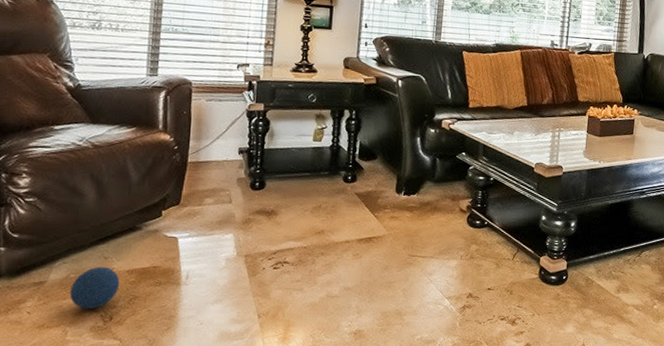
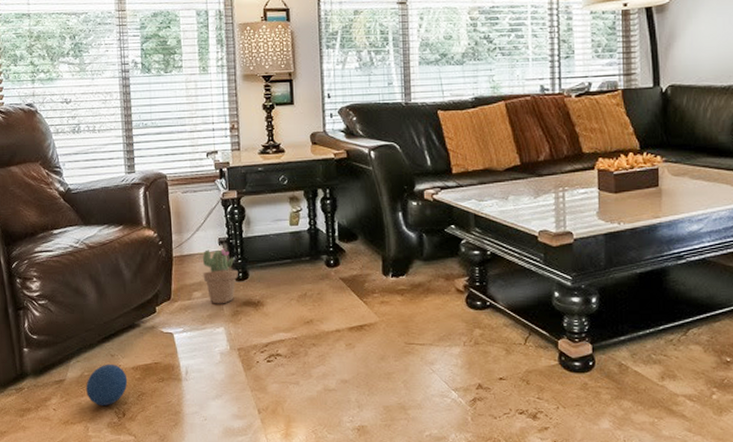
decorative plant: none [217,157,255,212] -> present [202,248,238,304]

